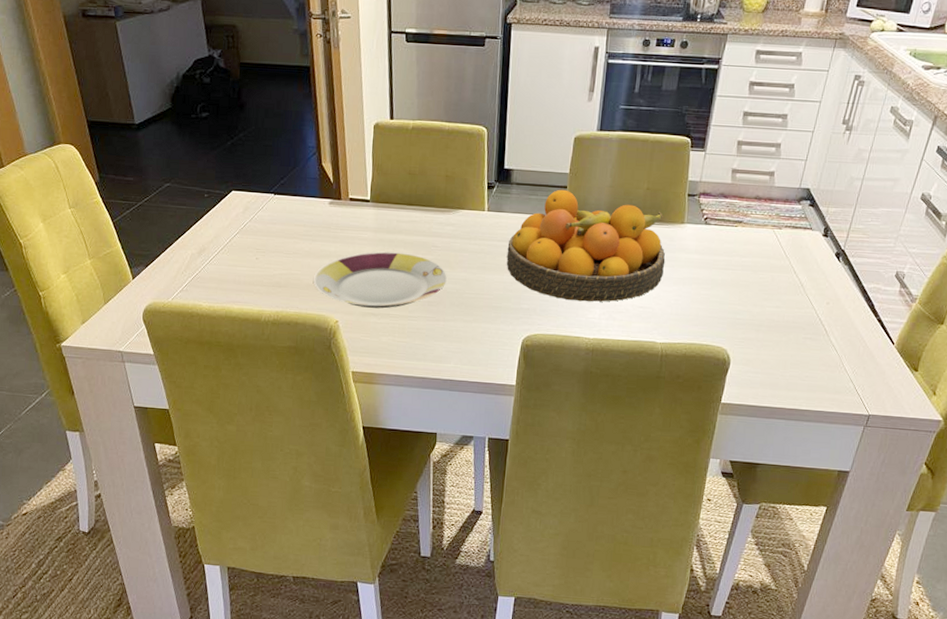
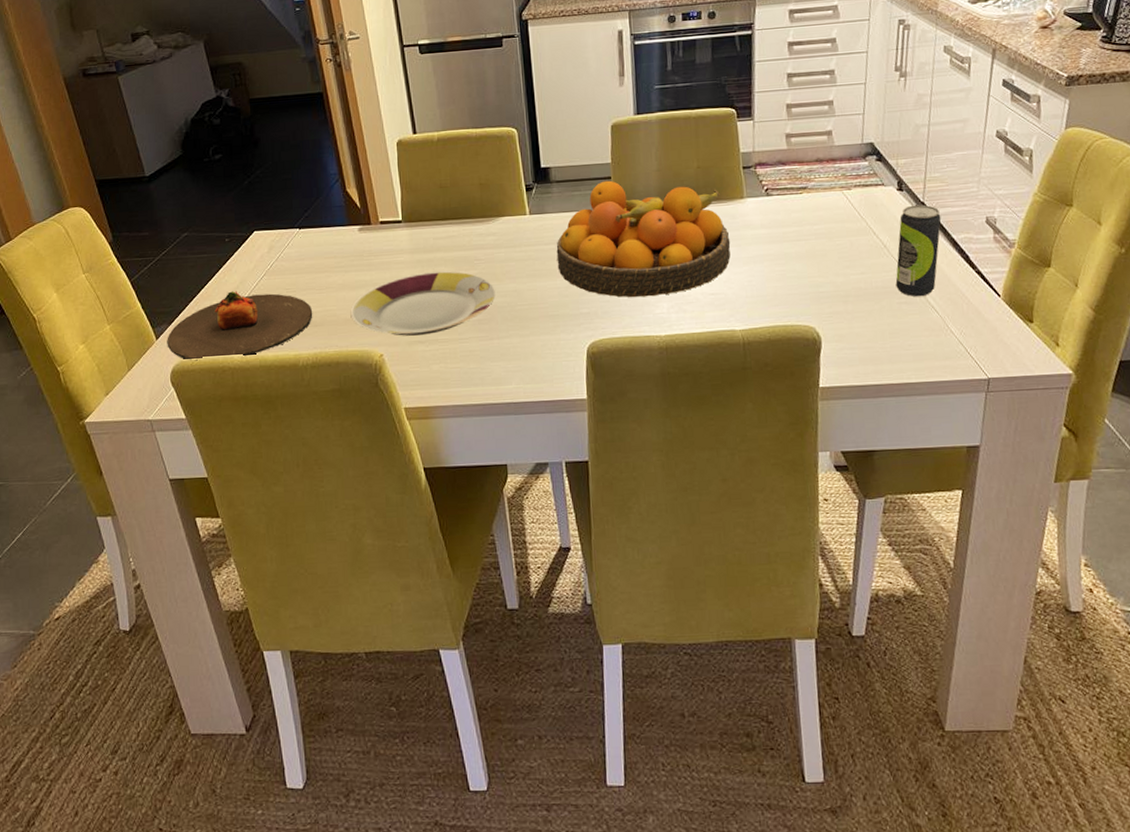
plate: none [142,244,279,306] -> present [167,291,313,361]
beverage can: none [804,251,857,335] -> present [895,204,942,297]

